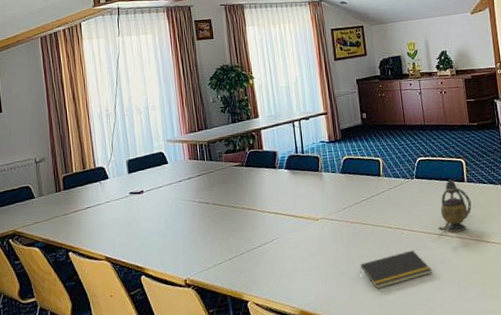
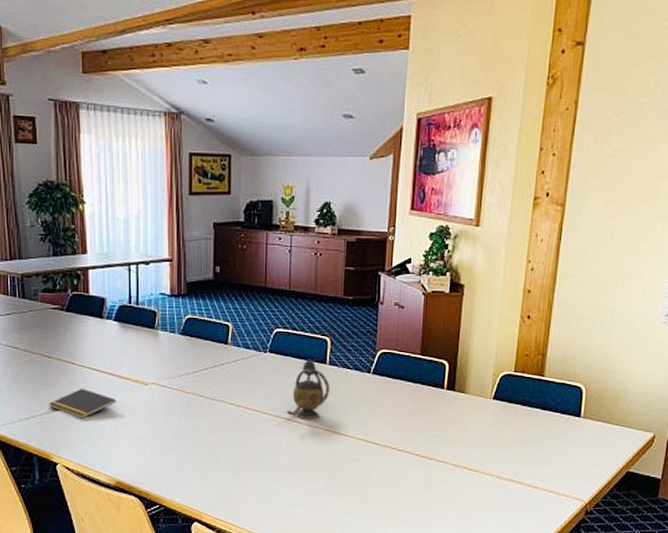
notepad: none [237,230,293,258] -> present [49,388,116,419]
notepad: present [360,250,432,289] -> none [191,432,272,469]

